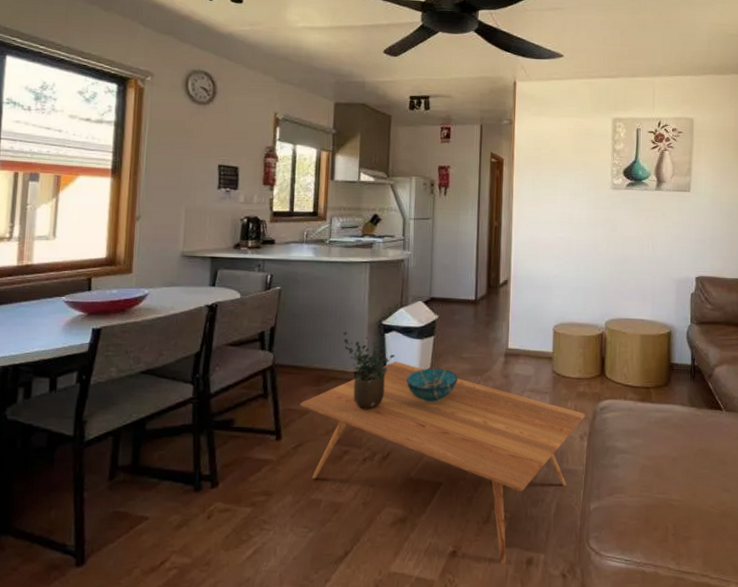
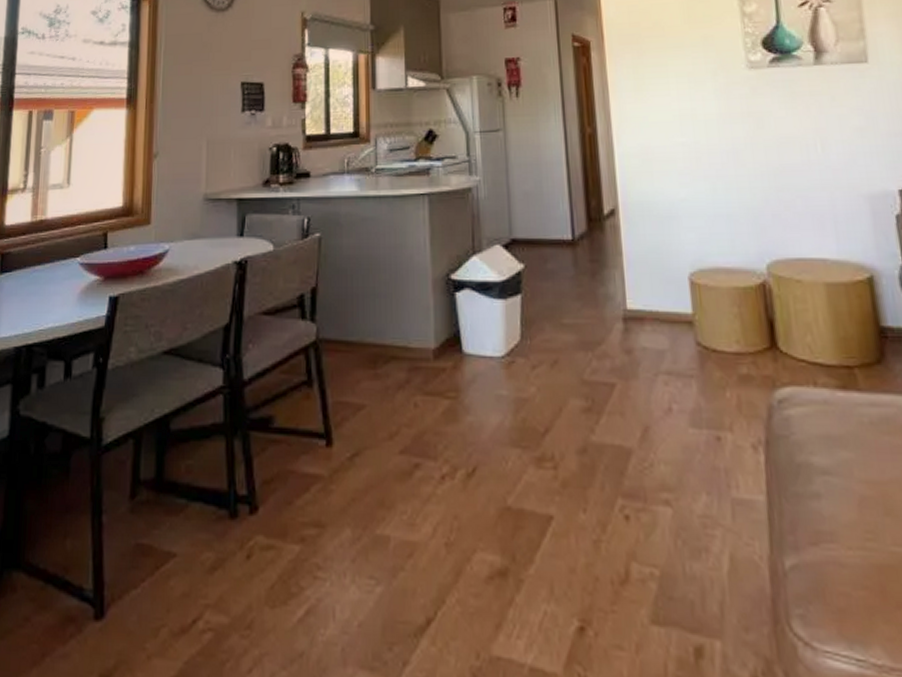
coffee table: present [300,361,586,565] -> none [353,332,757,655]
potted plant: present [343,331,395,410] -> none [401,291,471,403]
decorative bowl: present [406,368,457,403] -> none [488,340,560,393]

